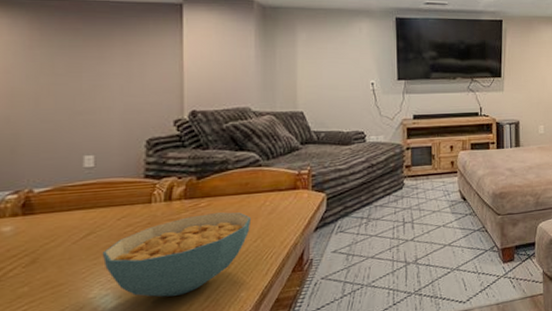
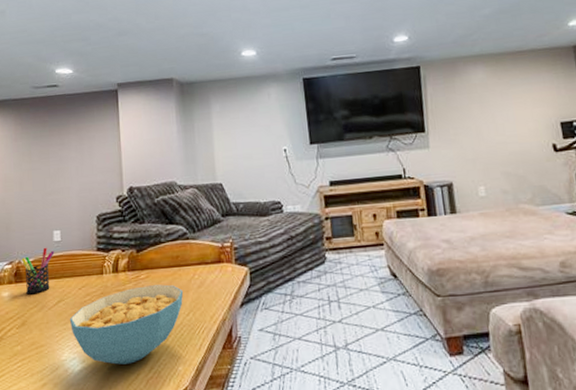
pen holder: none [32,174,84,228] -> present [21,247,55,295]

